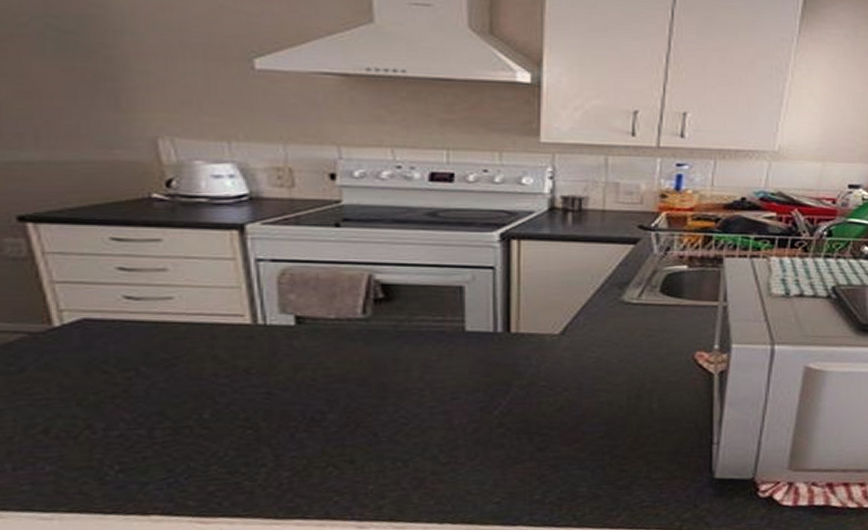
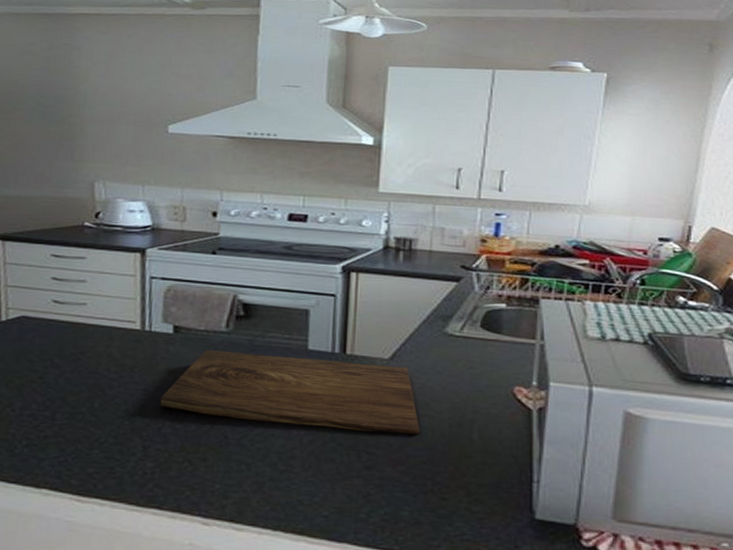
cutting board: none [289,340,596,415] -> present [160,349,420,435]

